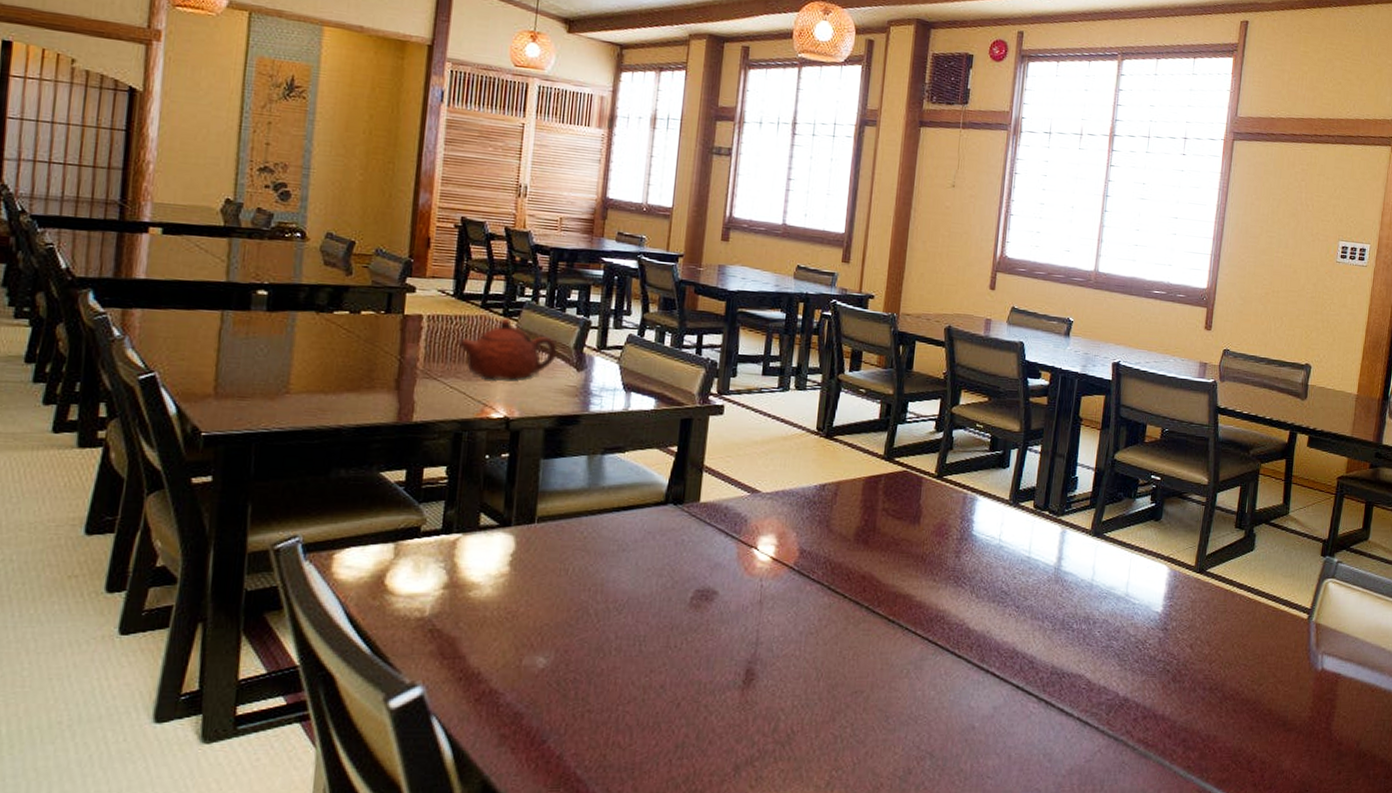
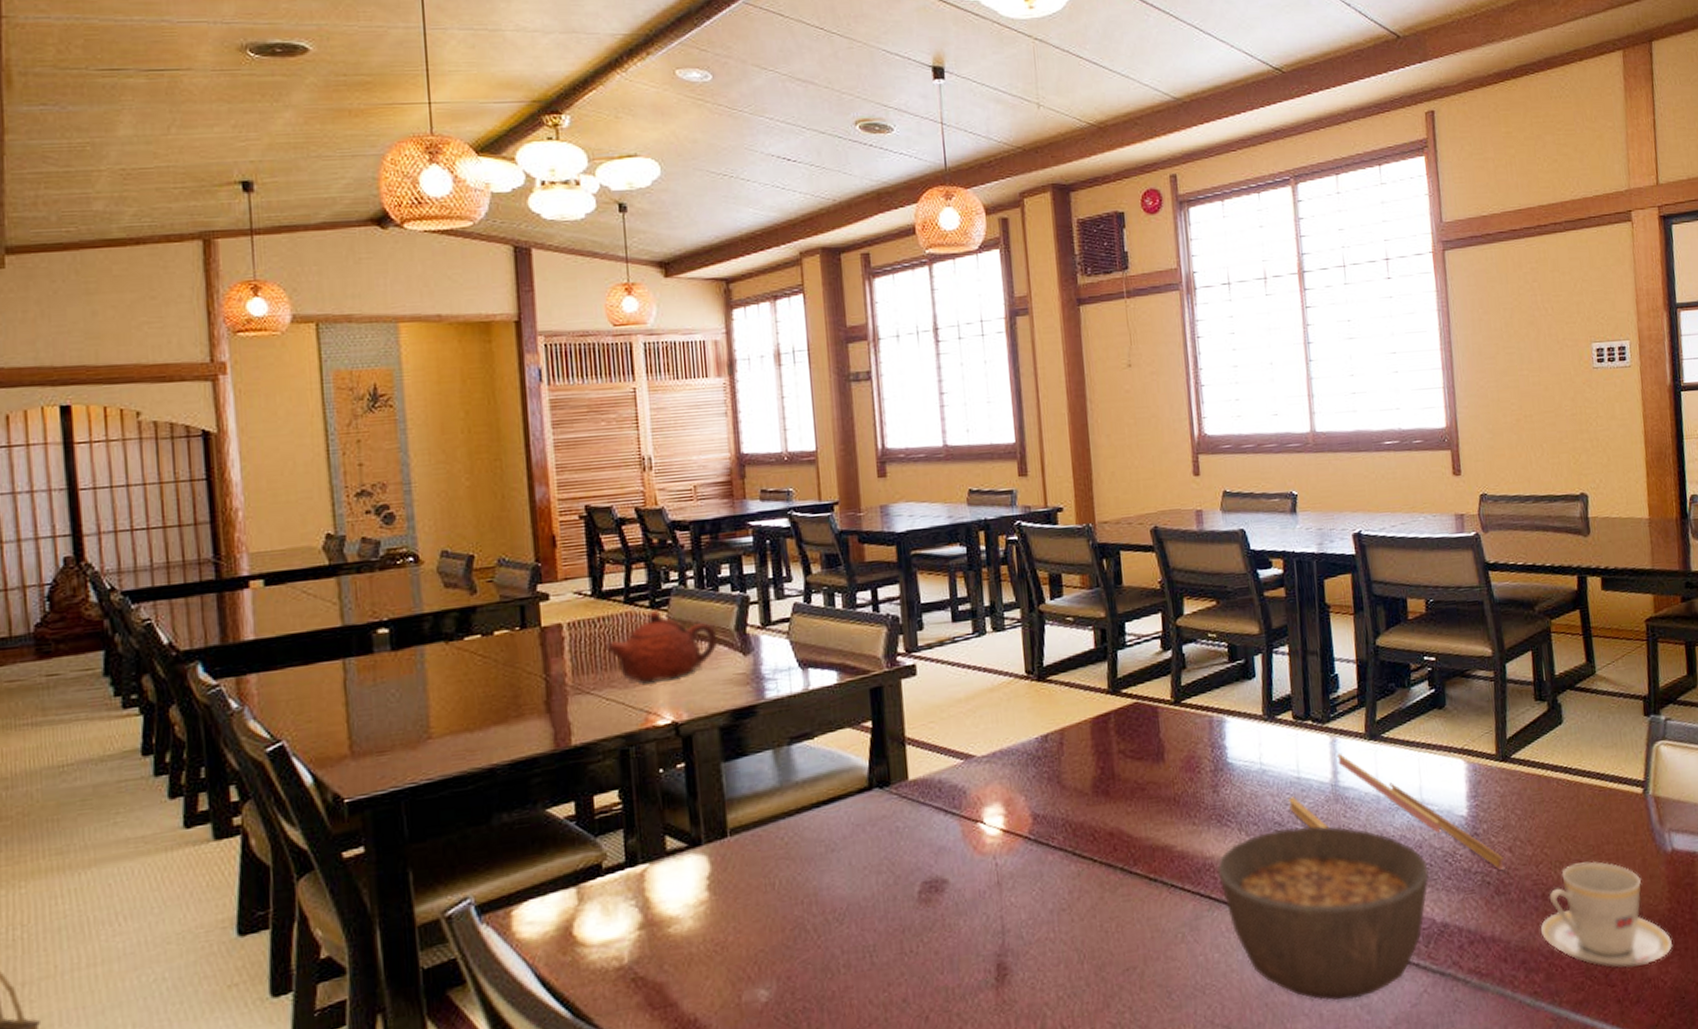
soup bowl: none [946,597,1122,748] -> present [1216,826,1429,1001]
chopsticks: none [1016,542,1185,662] -> present [1289,753,1506,870]
teacup: none [1202,667,1307,760] -> present [1540,861,1672,969]

